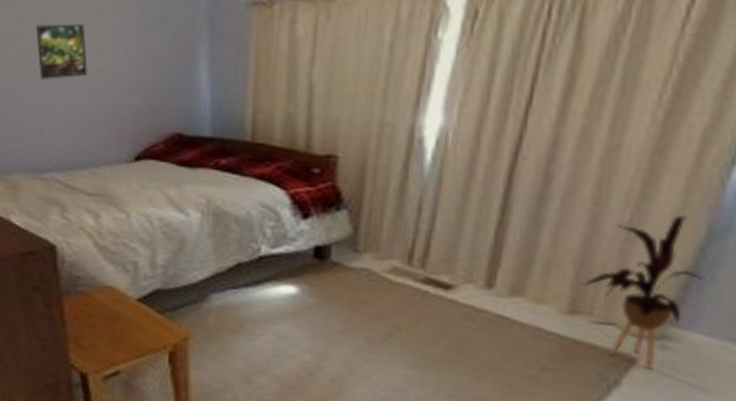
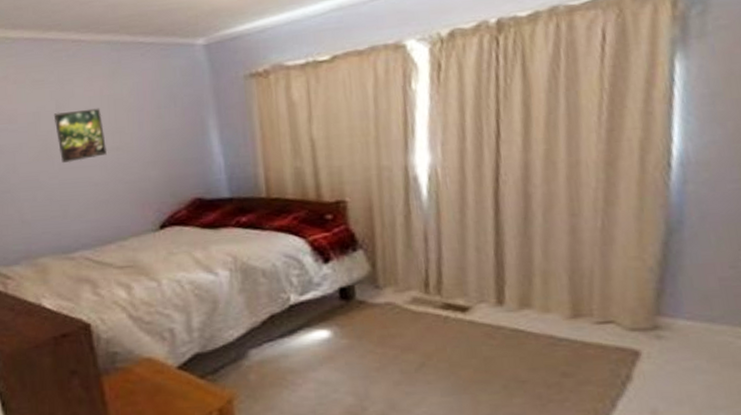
house plant: present [580,214,706,369] -> none [576,215,675,360]

